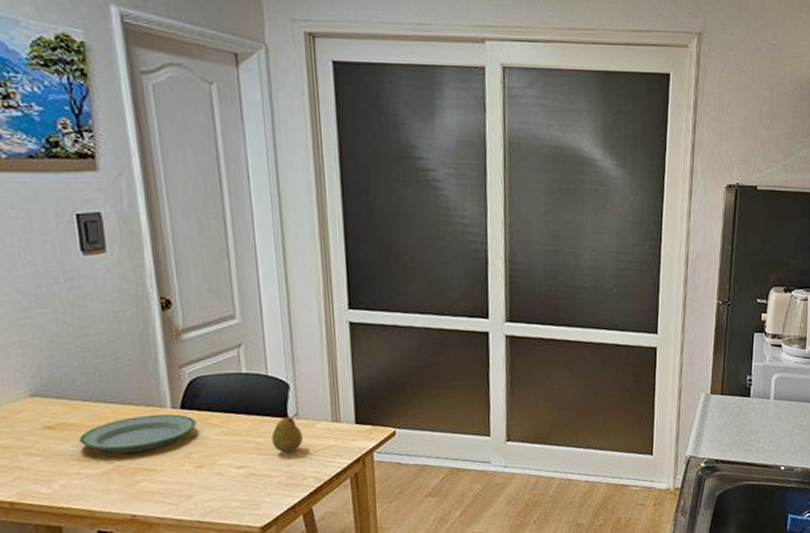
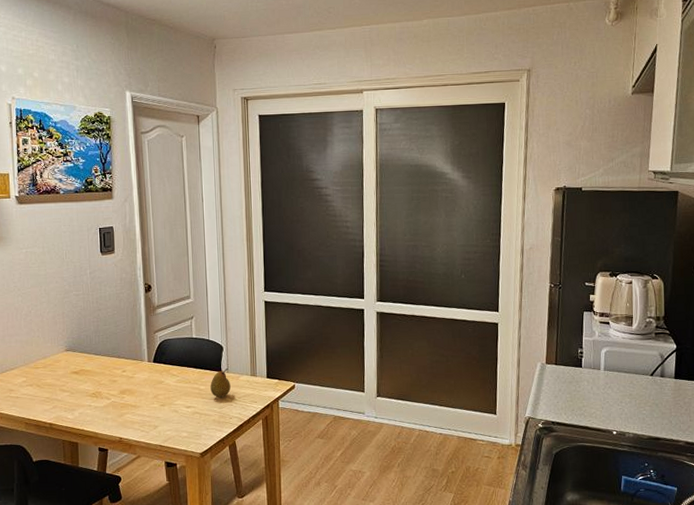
plate: present [79,414,197,454] -> none [92,366,163,393]

